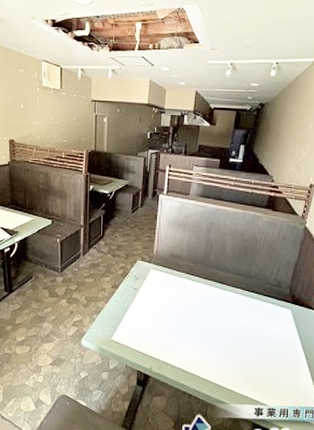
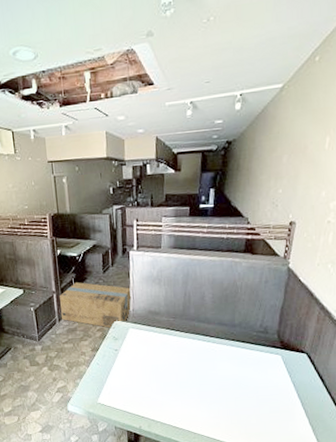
cardboard box: none [86,219,158,268] -> present [60,282,132,329]

